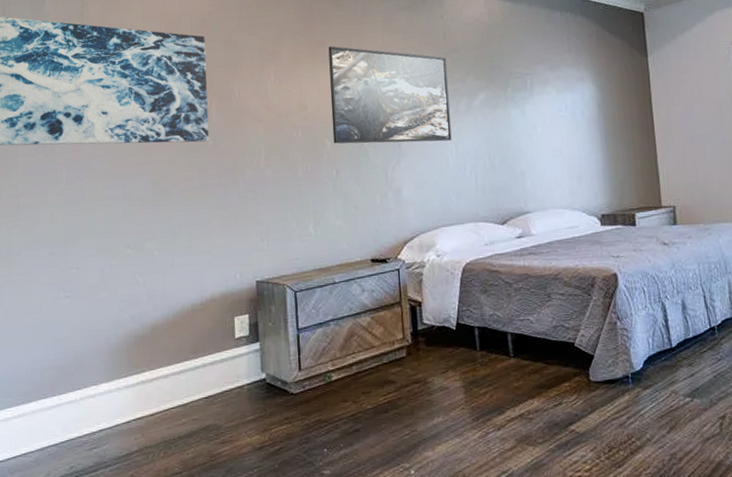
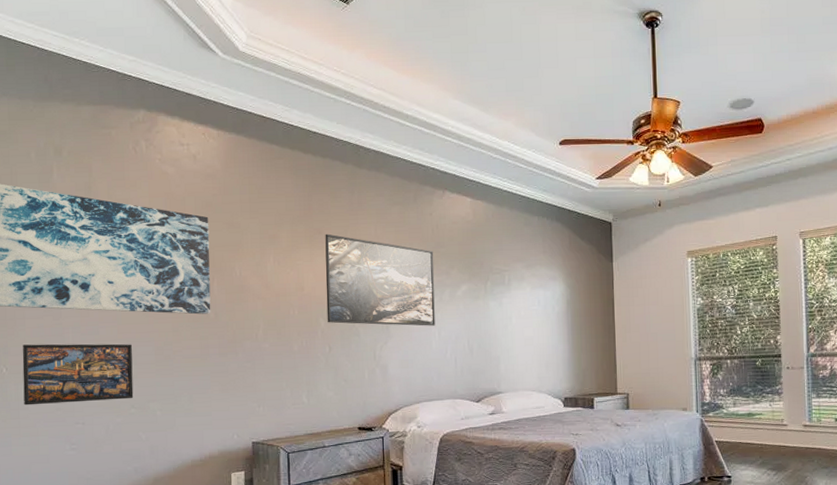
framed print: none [14,178,130,251] -> present [22,344,134,406]

